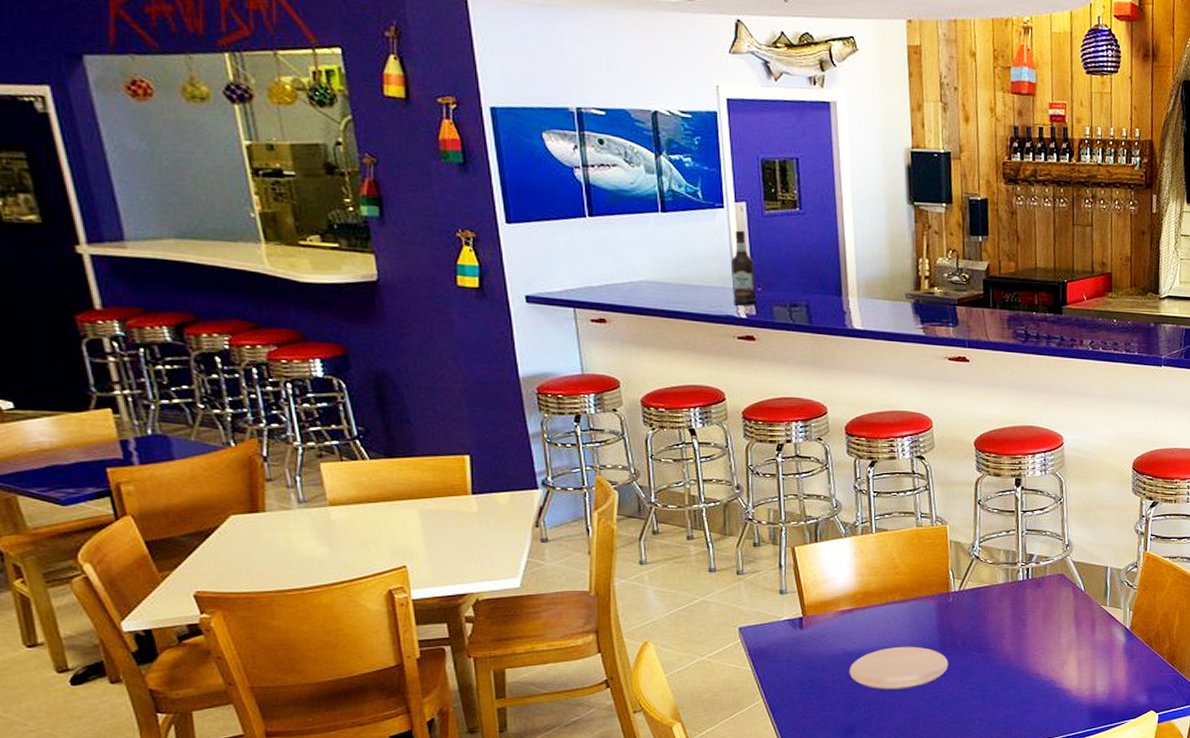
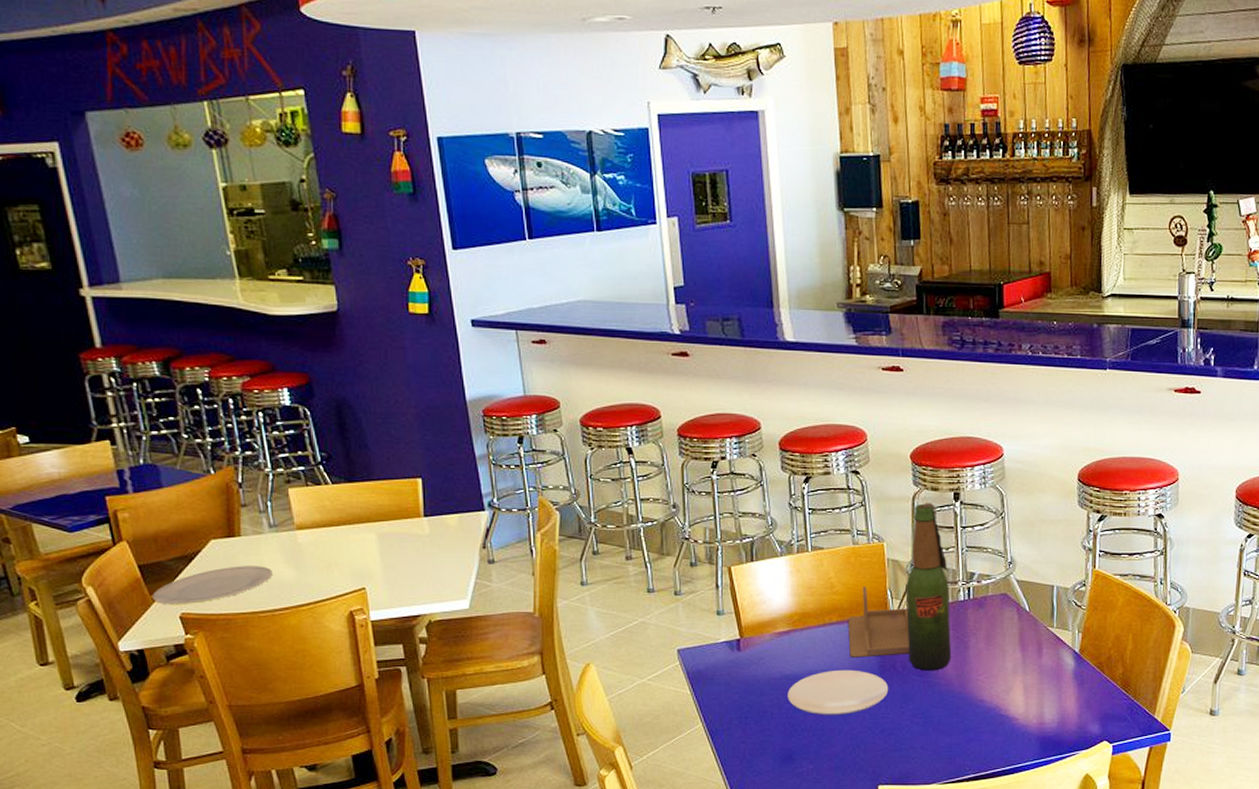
plate: none [162,542,302,582] -> present [153,566,273,604]
root beer: present [730,230,756,307] -> none [663,245,689,323]
napkin holder: none [910,565,970,635] -> present [847,584,910,658]
beer bottle: none [967,487,1010,647] -> present [905,502,952,671]

